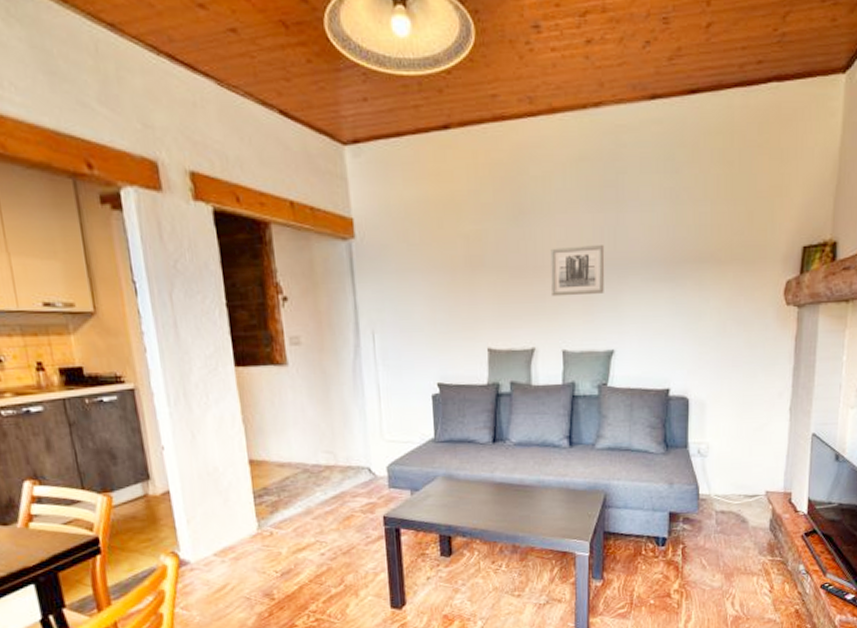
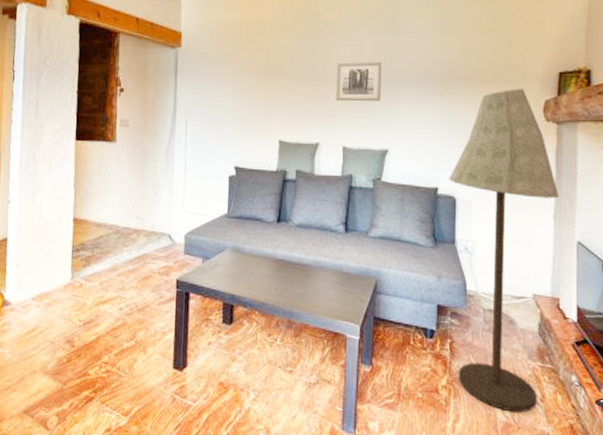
floor lamp: none [681,269,796,606] -> present [449,89,558,413]

